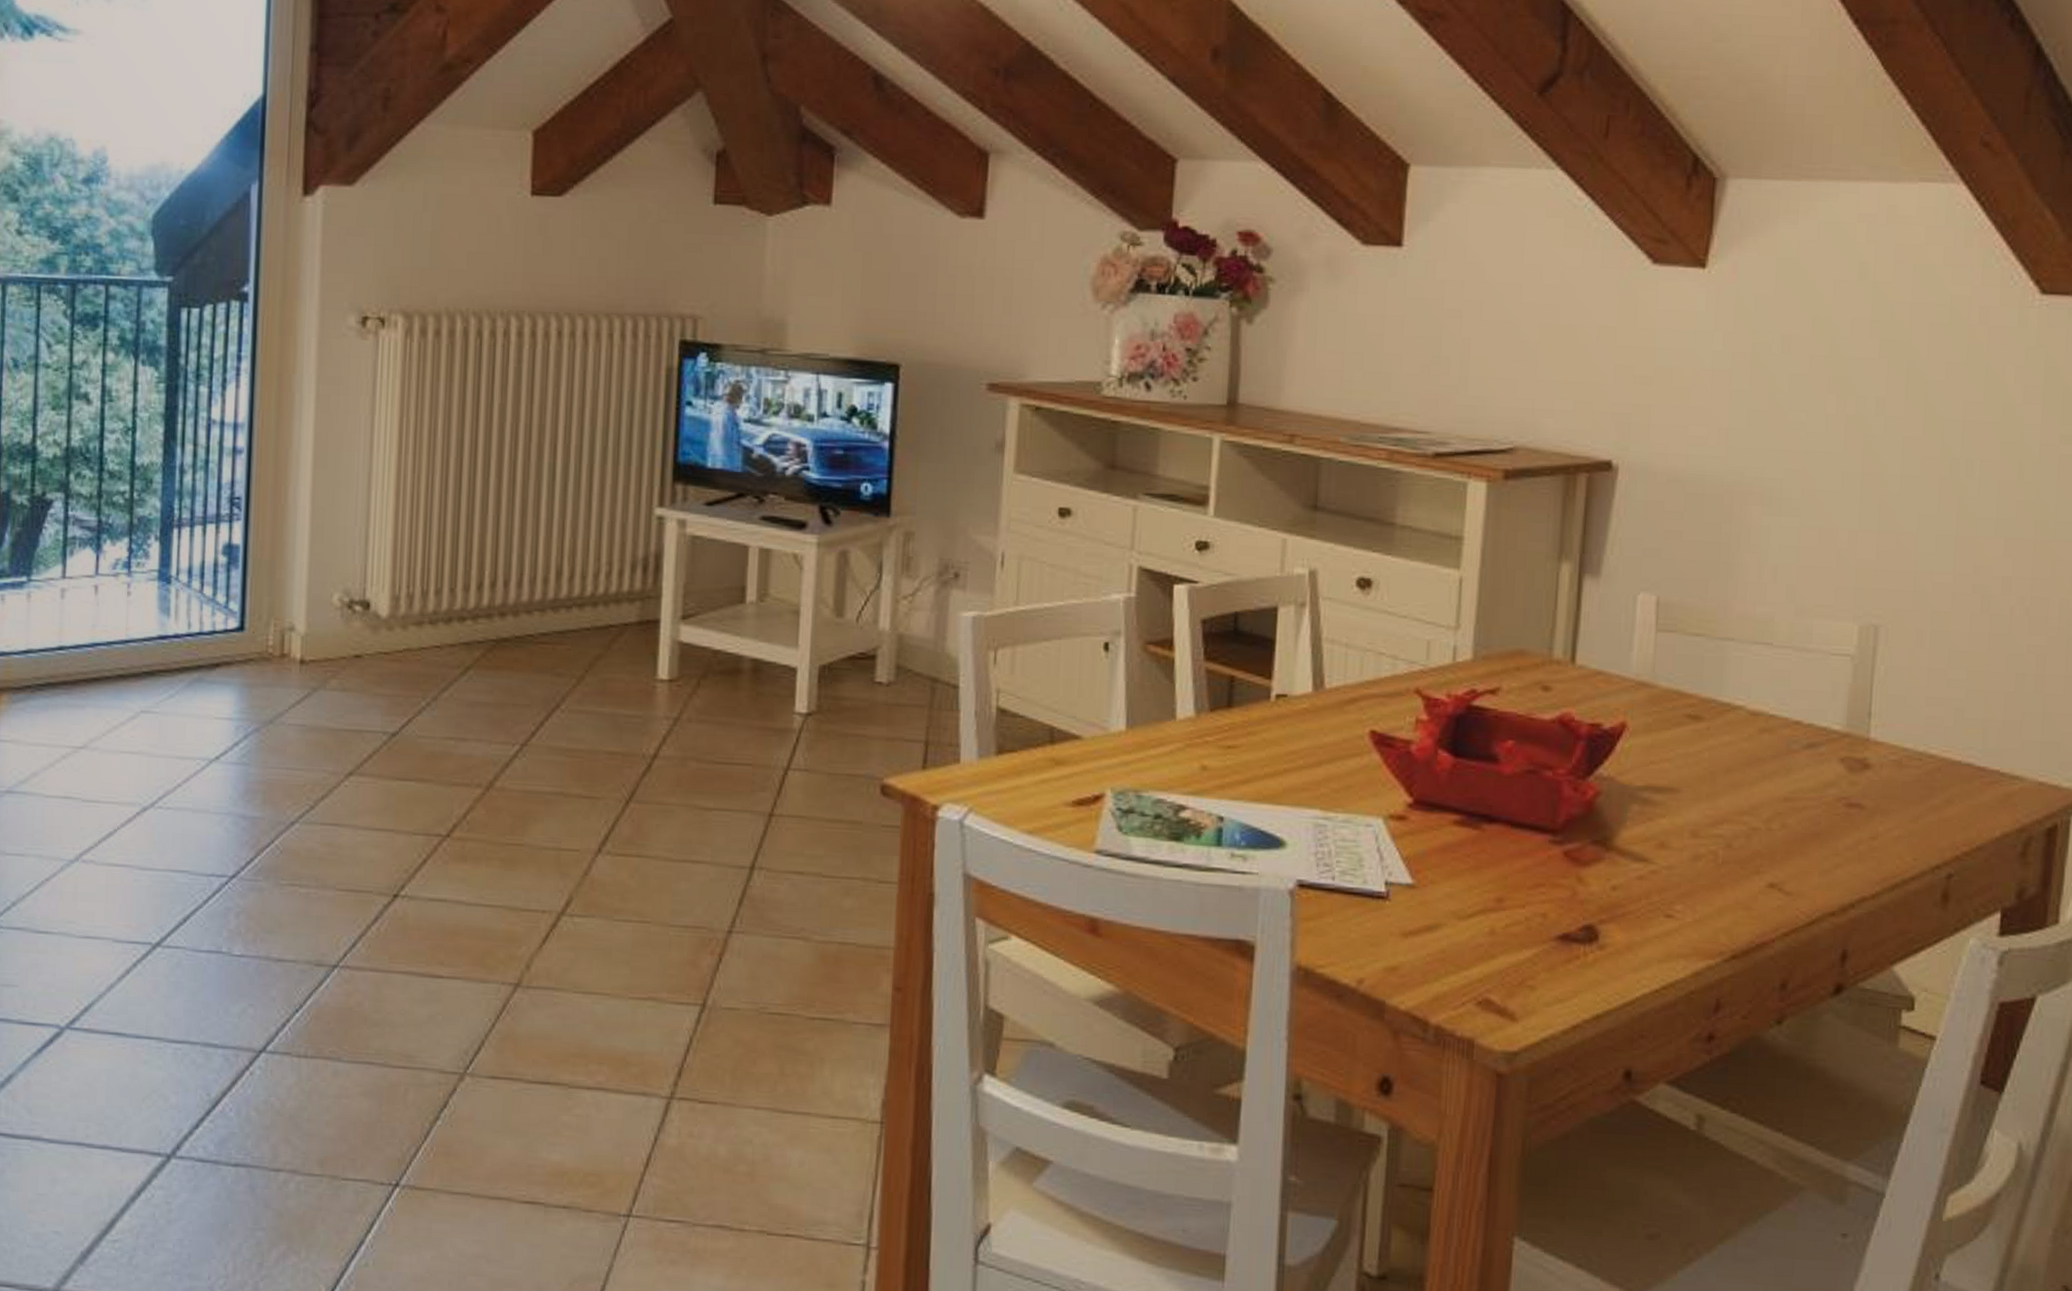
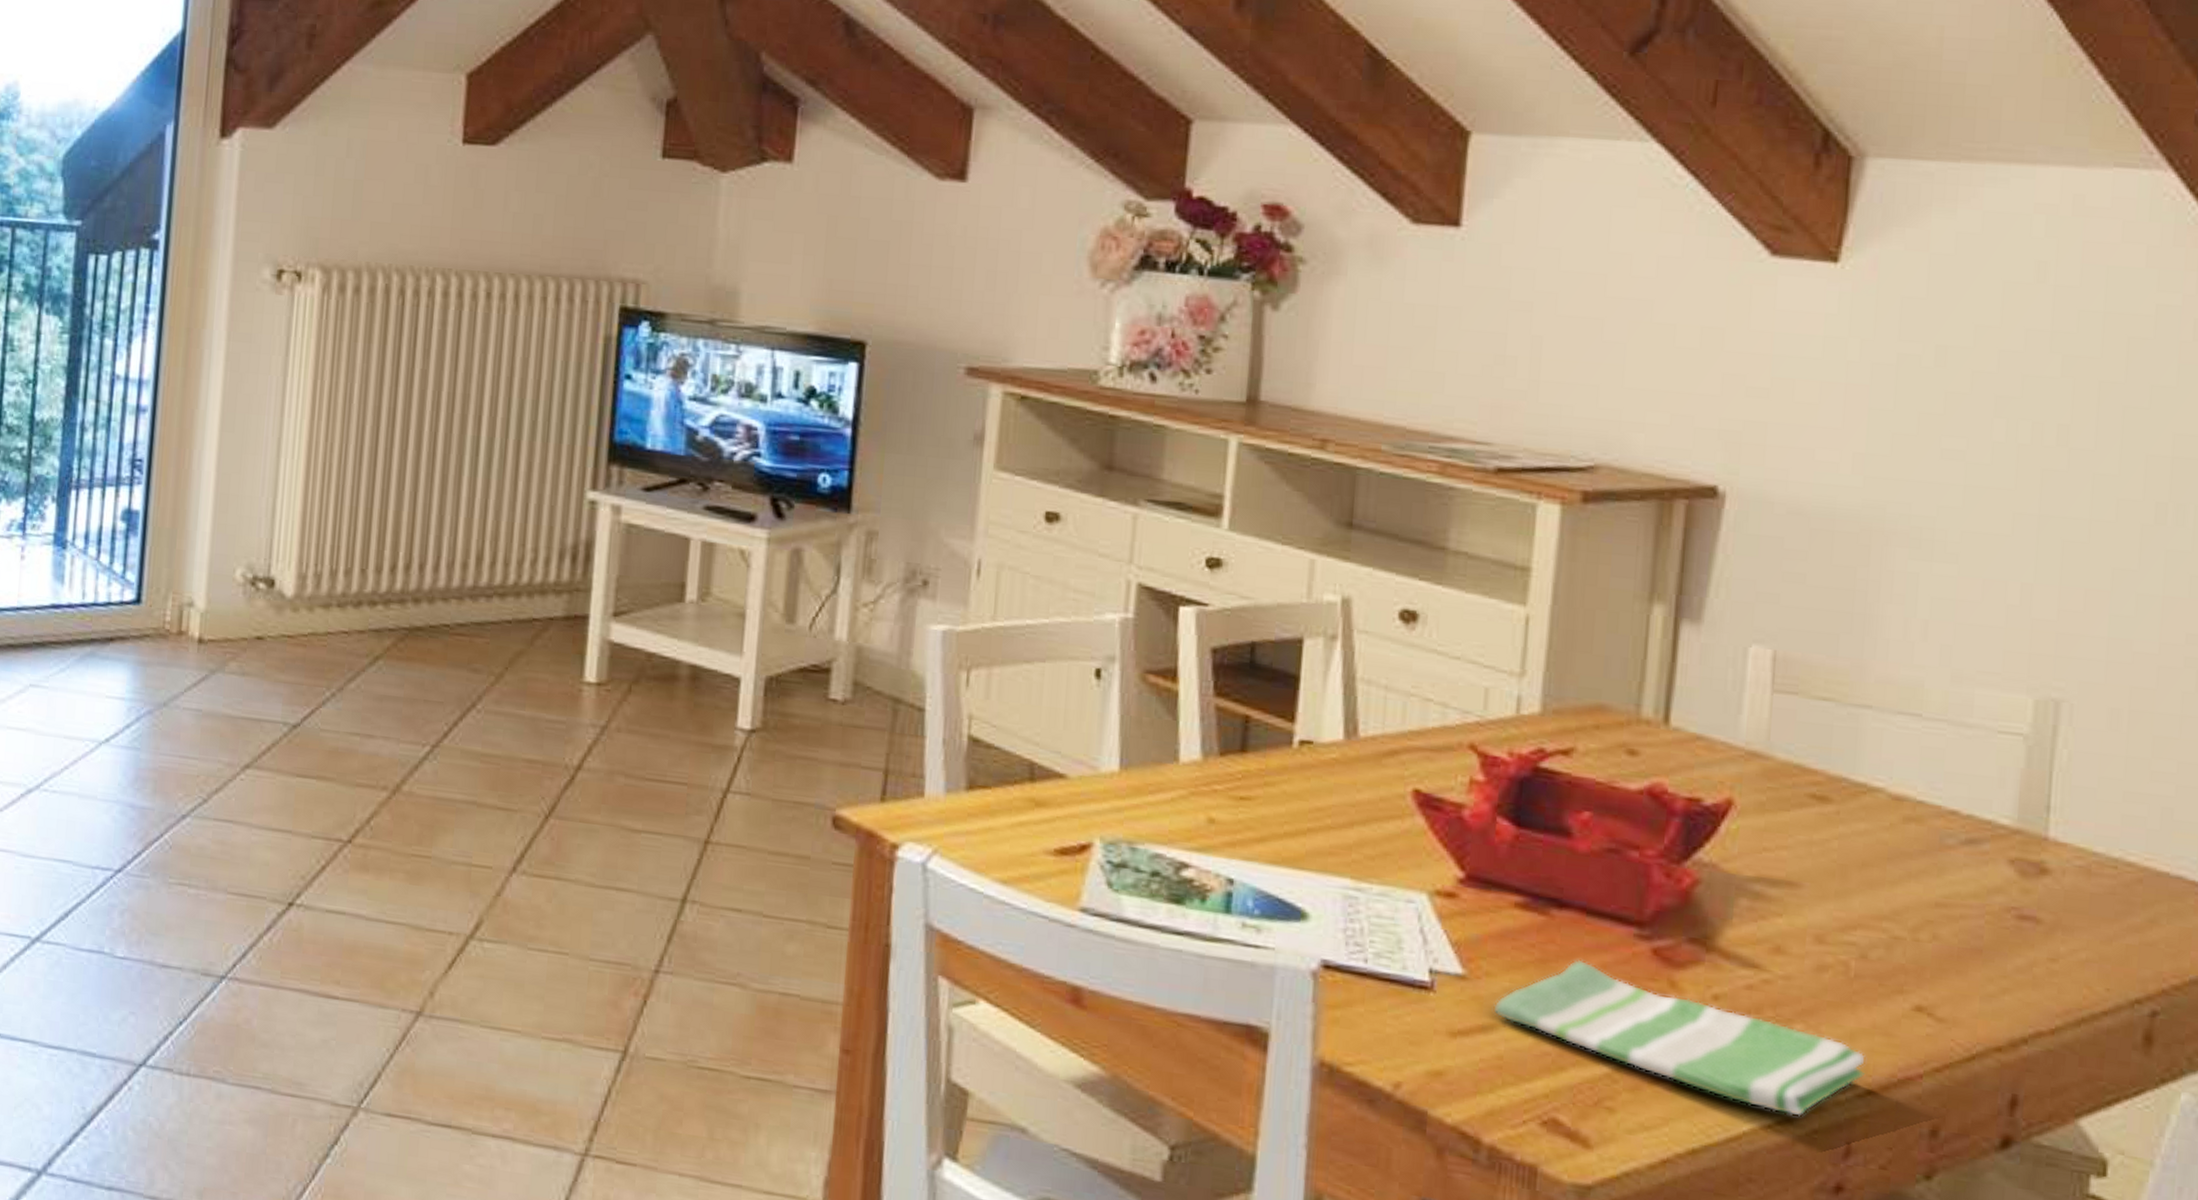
dish towel: none [1437,864,1731,981] -> present [1493,959,1866,1117]

